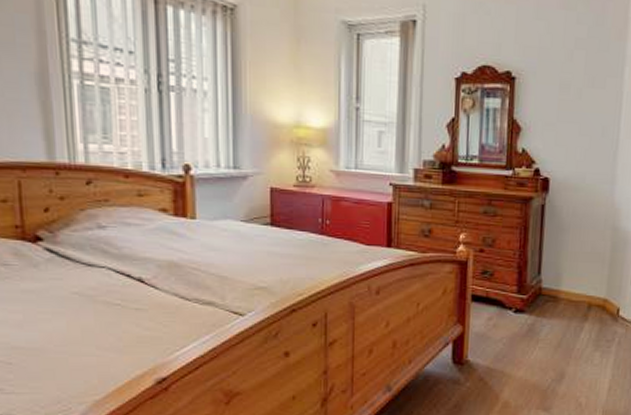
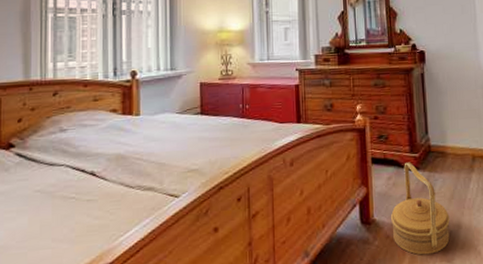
basket: none [487,303,553,401] -> present [391,162,450,256]

